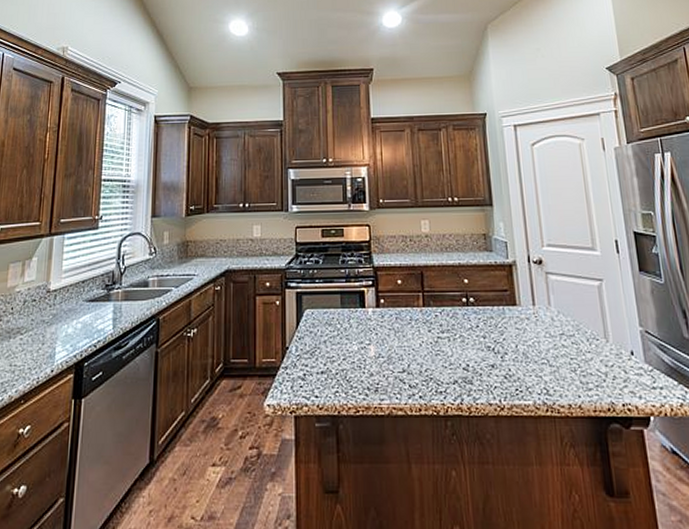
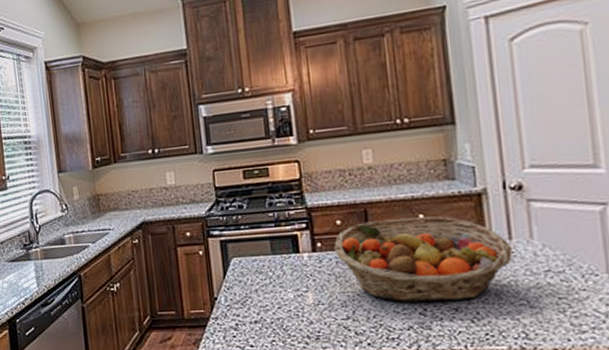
fruit basket: none [395,281,536,357] -> present [334,216,513,302]

